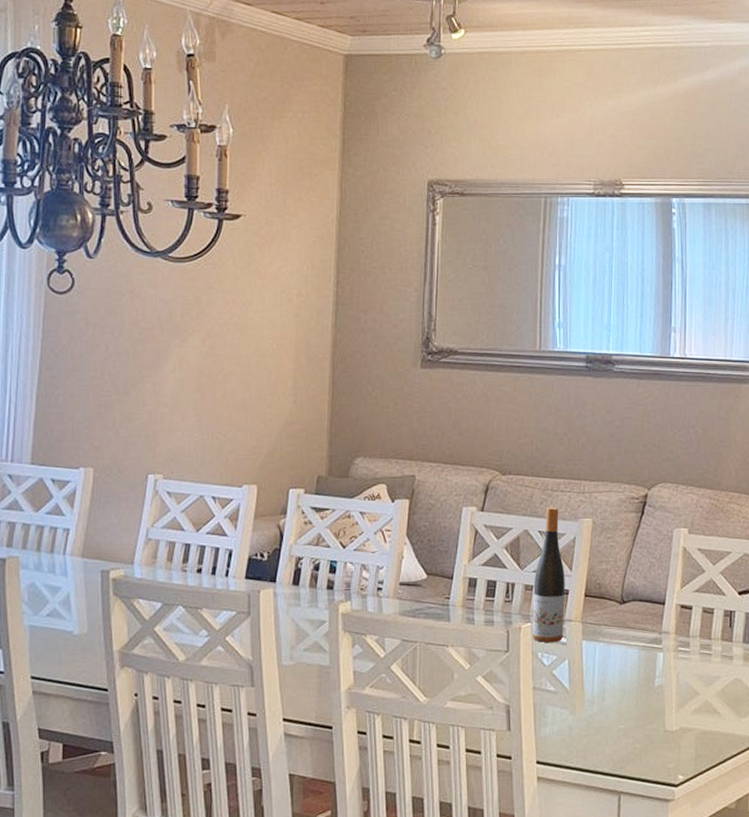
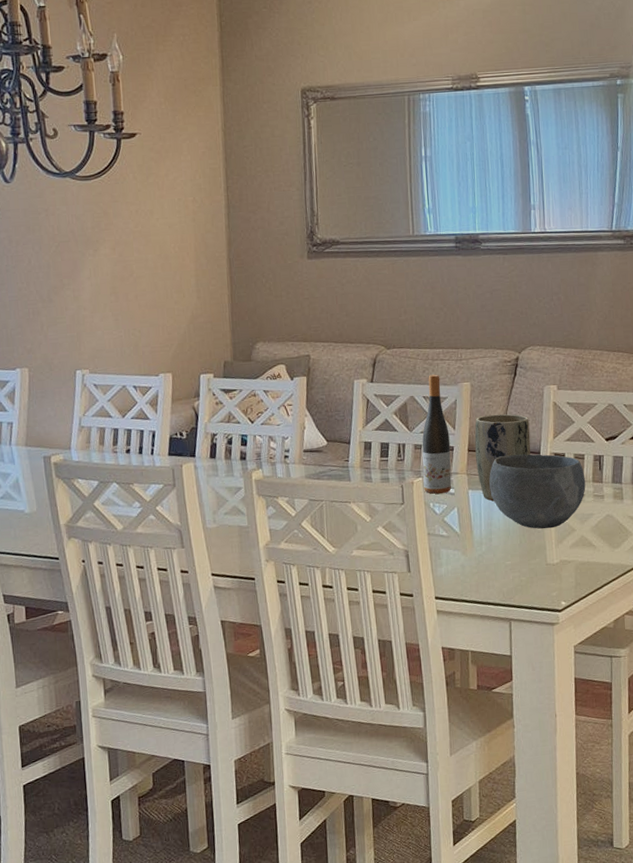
plant pot: none [593,556,655,655] -> present [474,414,531,501]
bowl: none [606,604,713,691] -> present [489,454,586,529]

